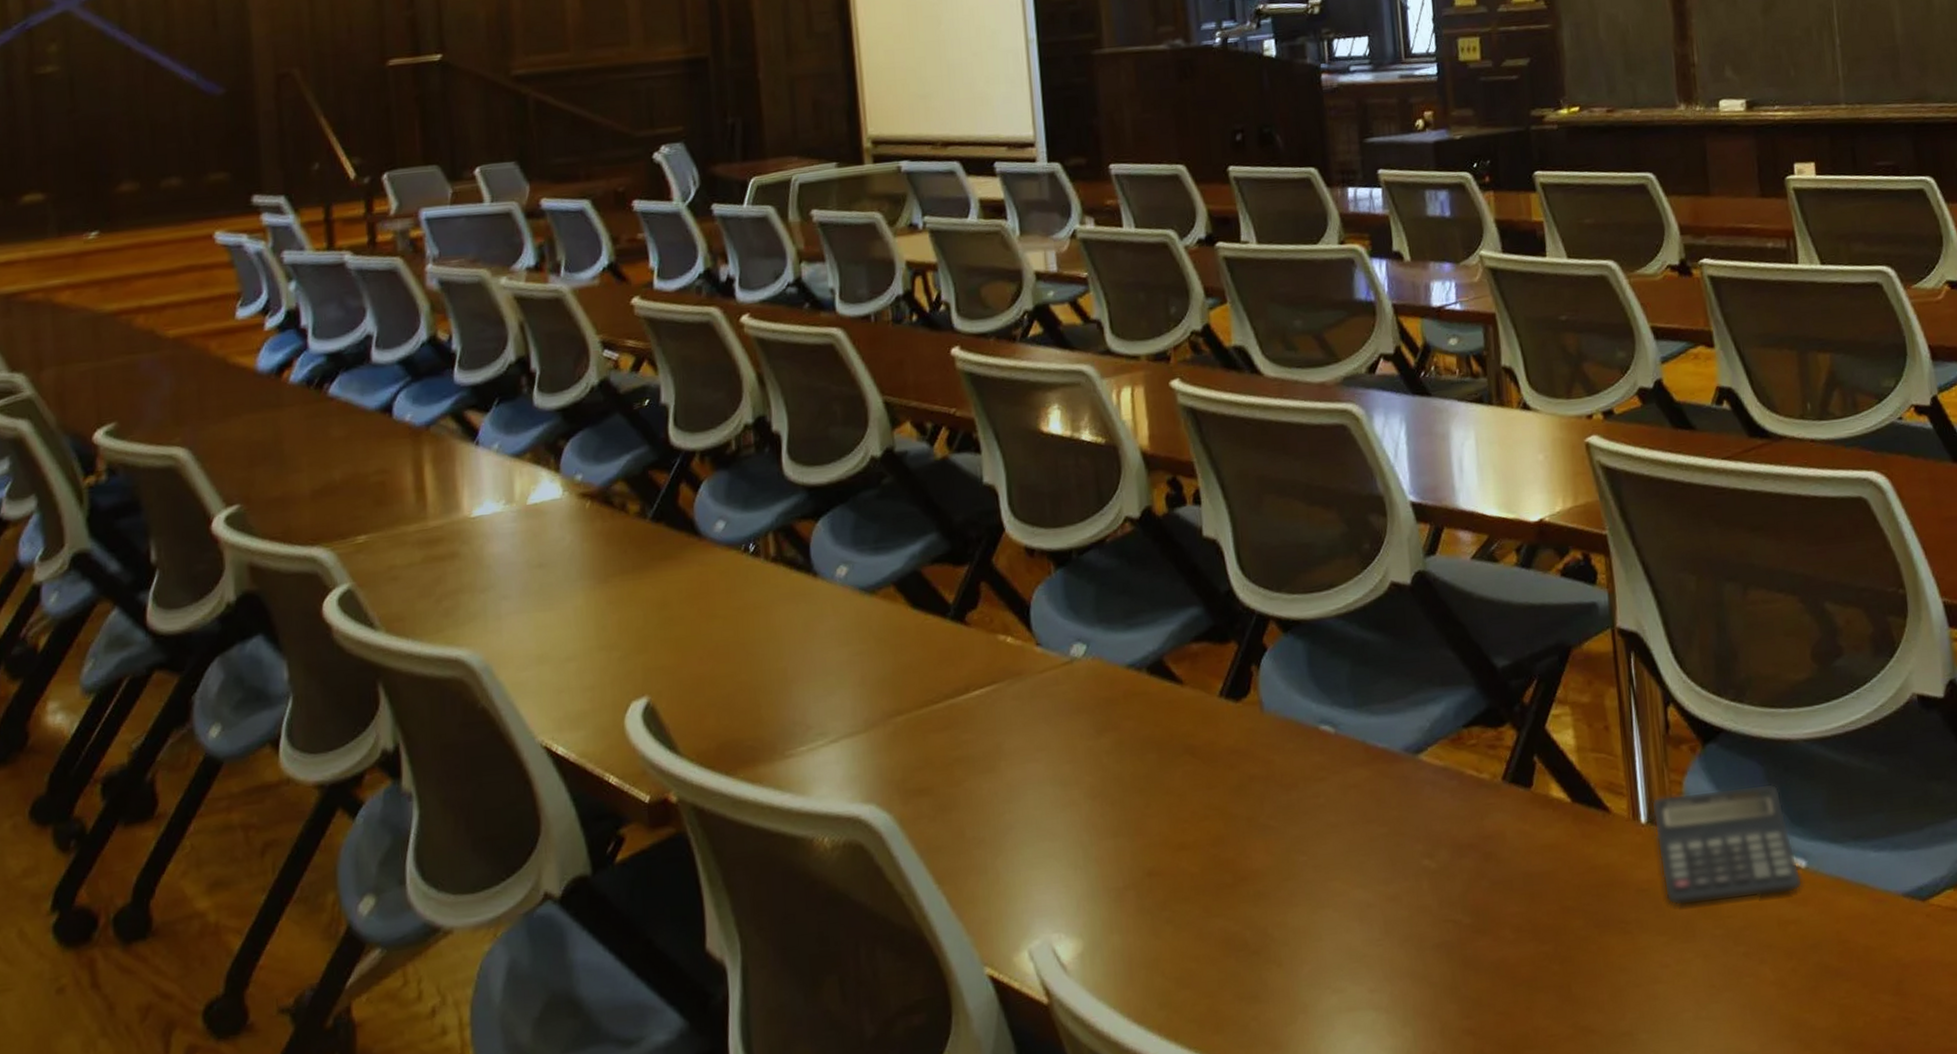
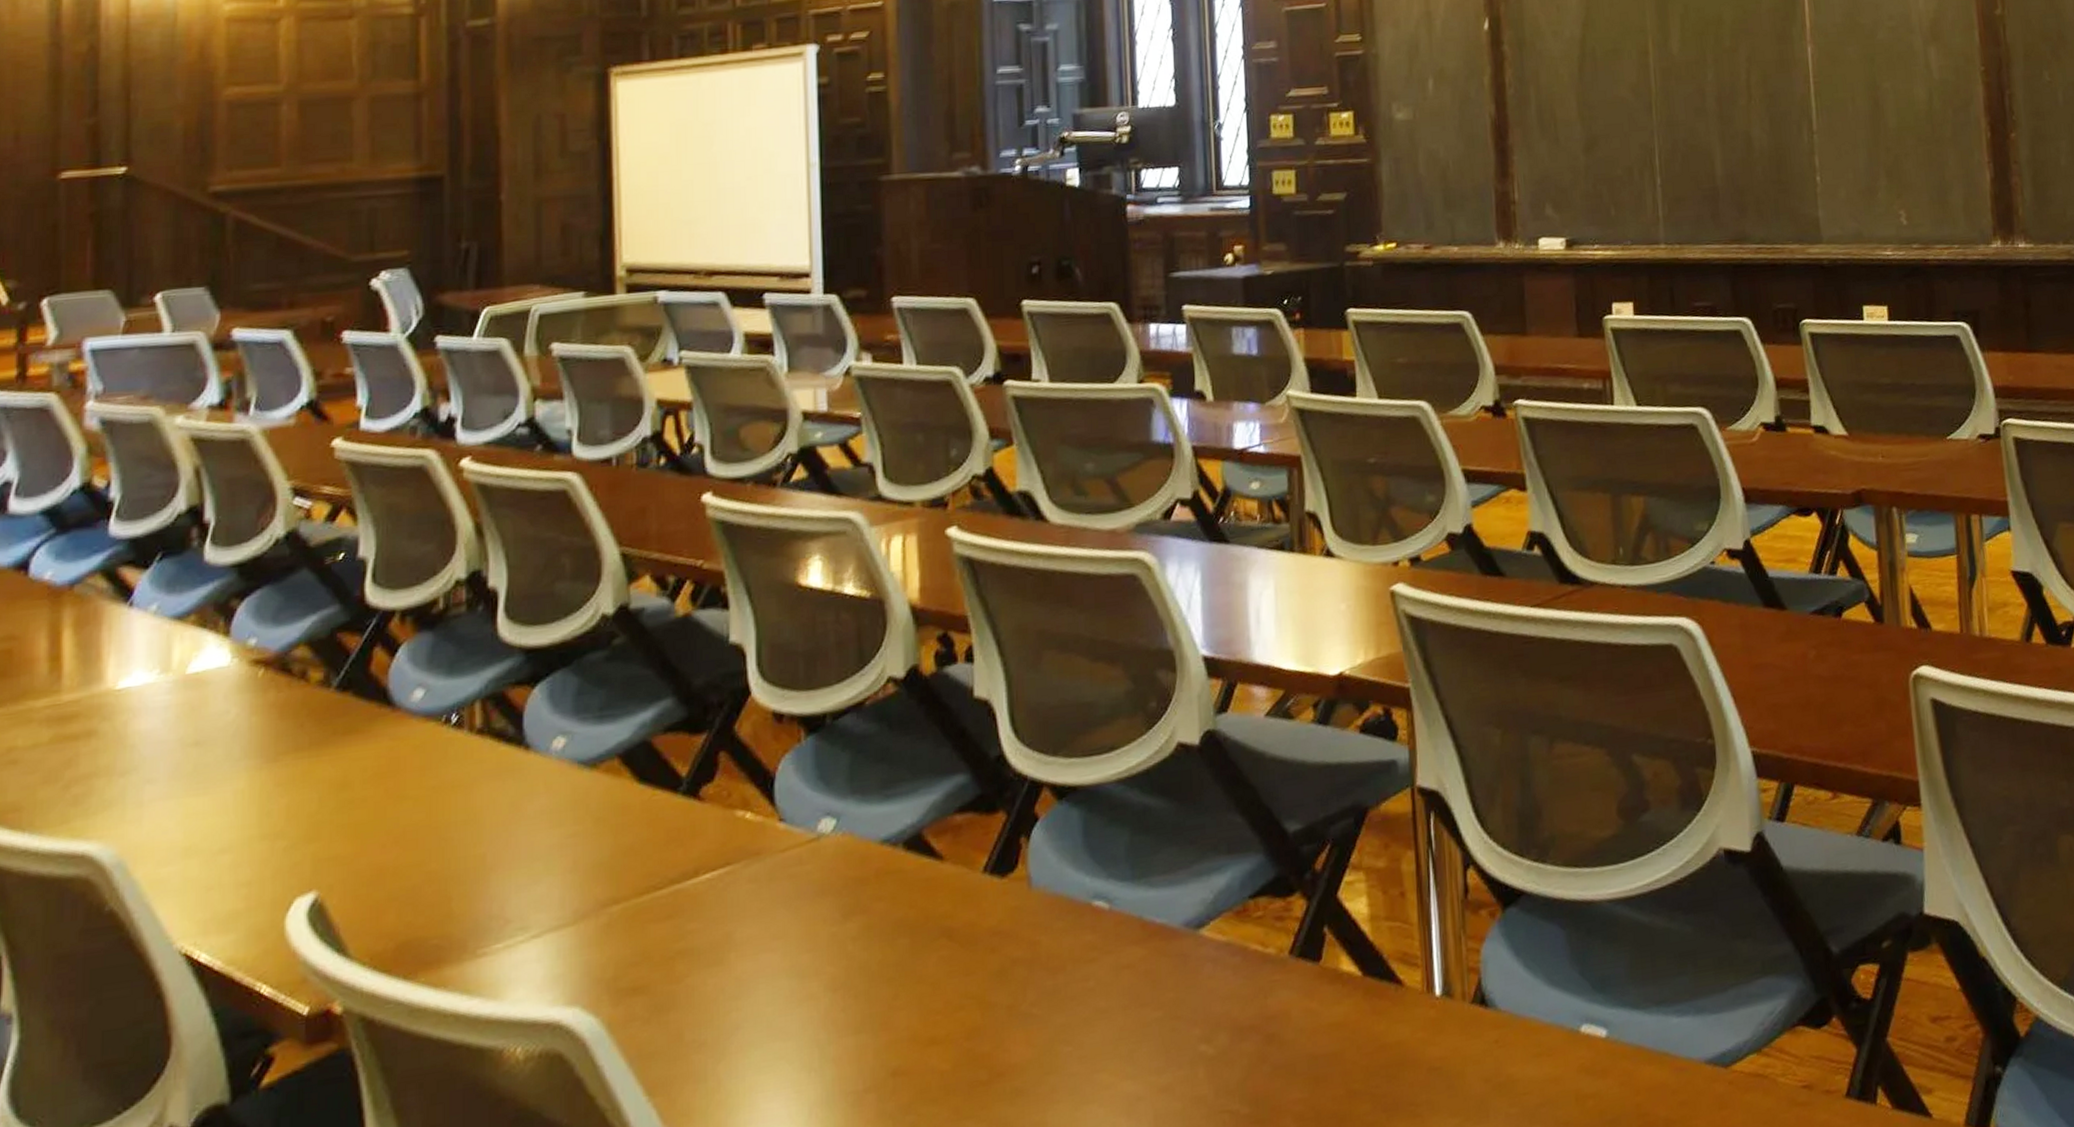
calculator: present [1651,783,1803,906] -> none [1446,948,1603,1085]

